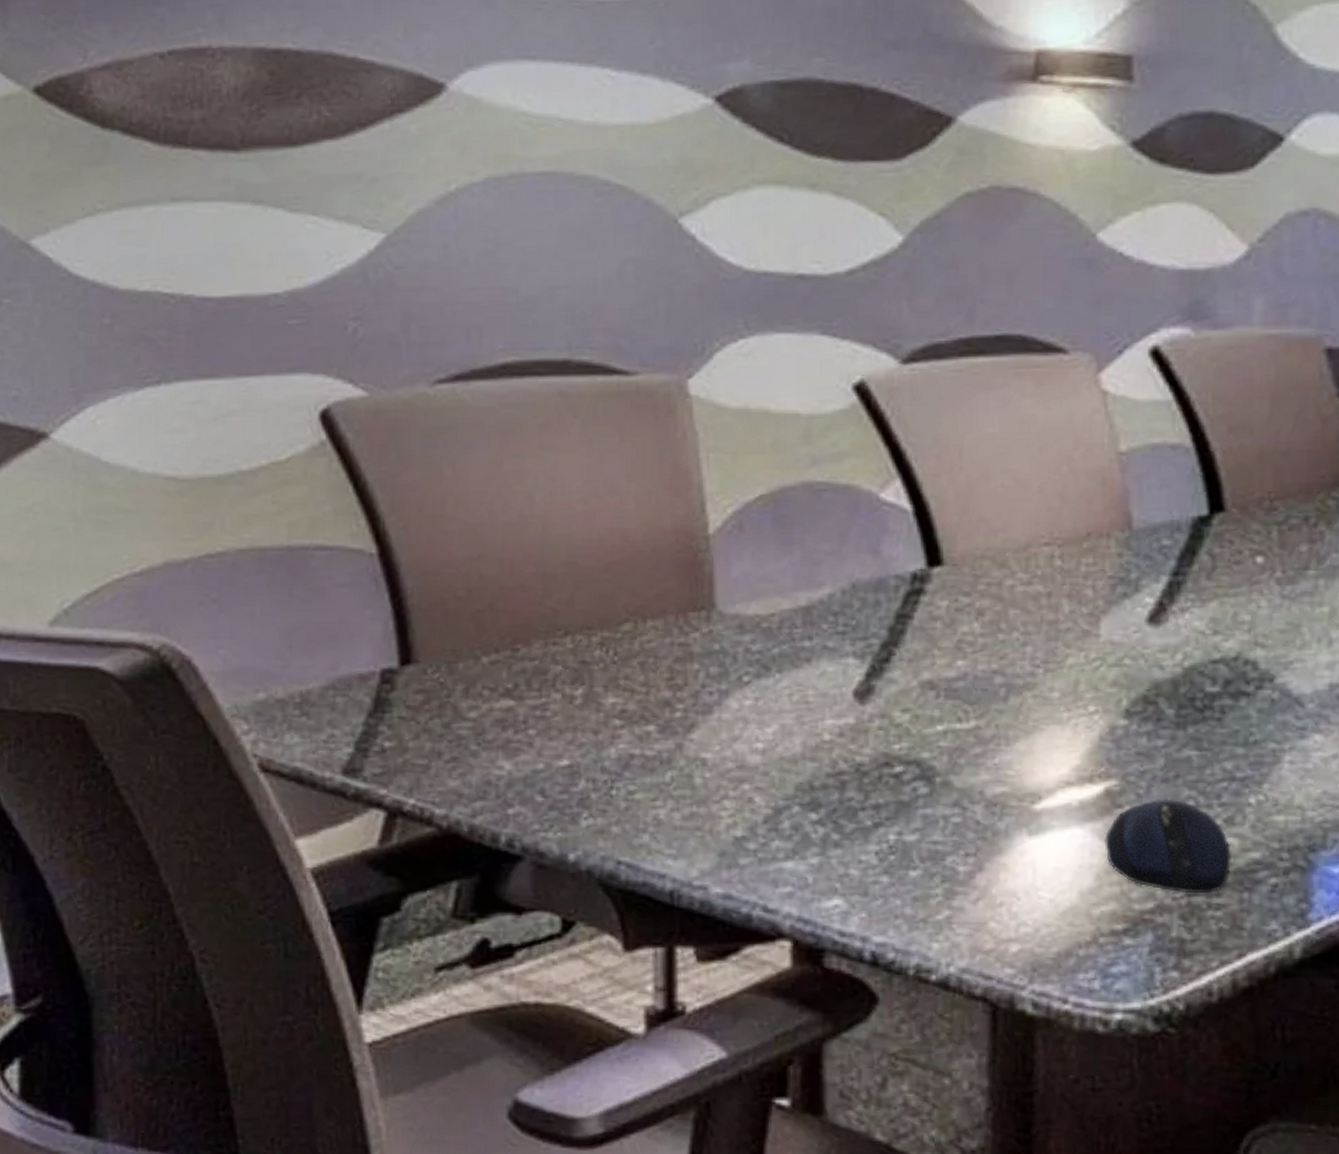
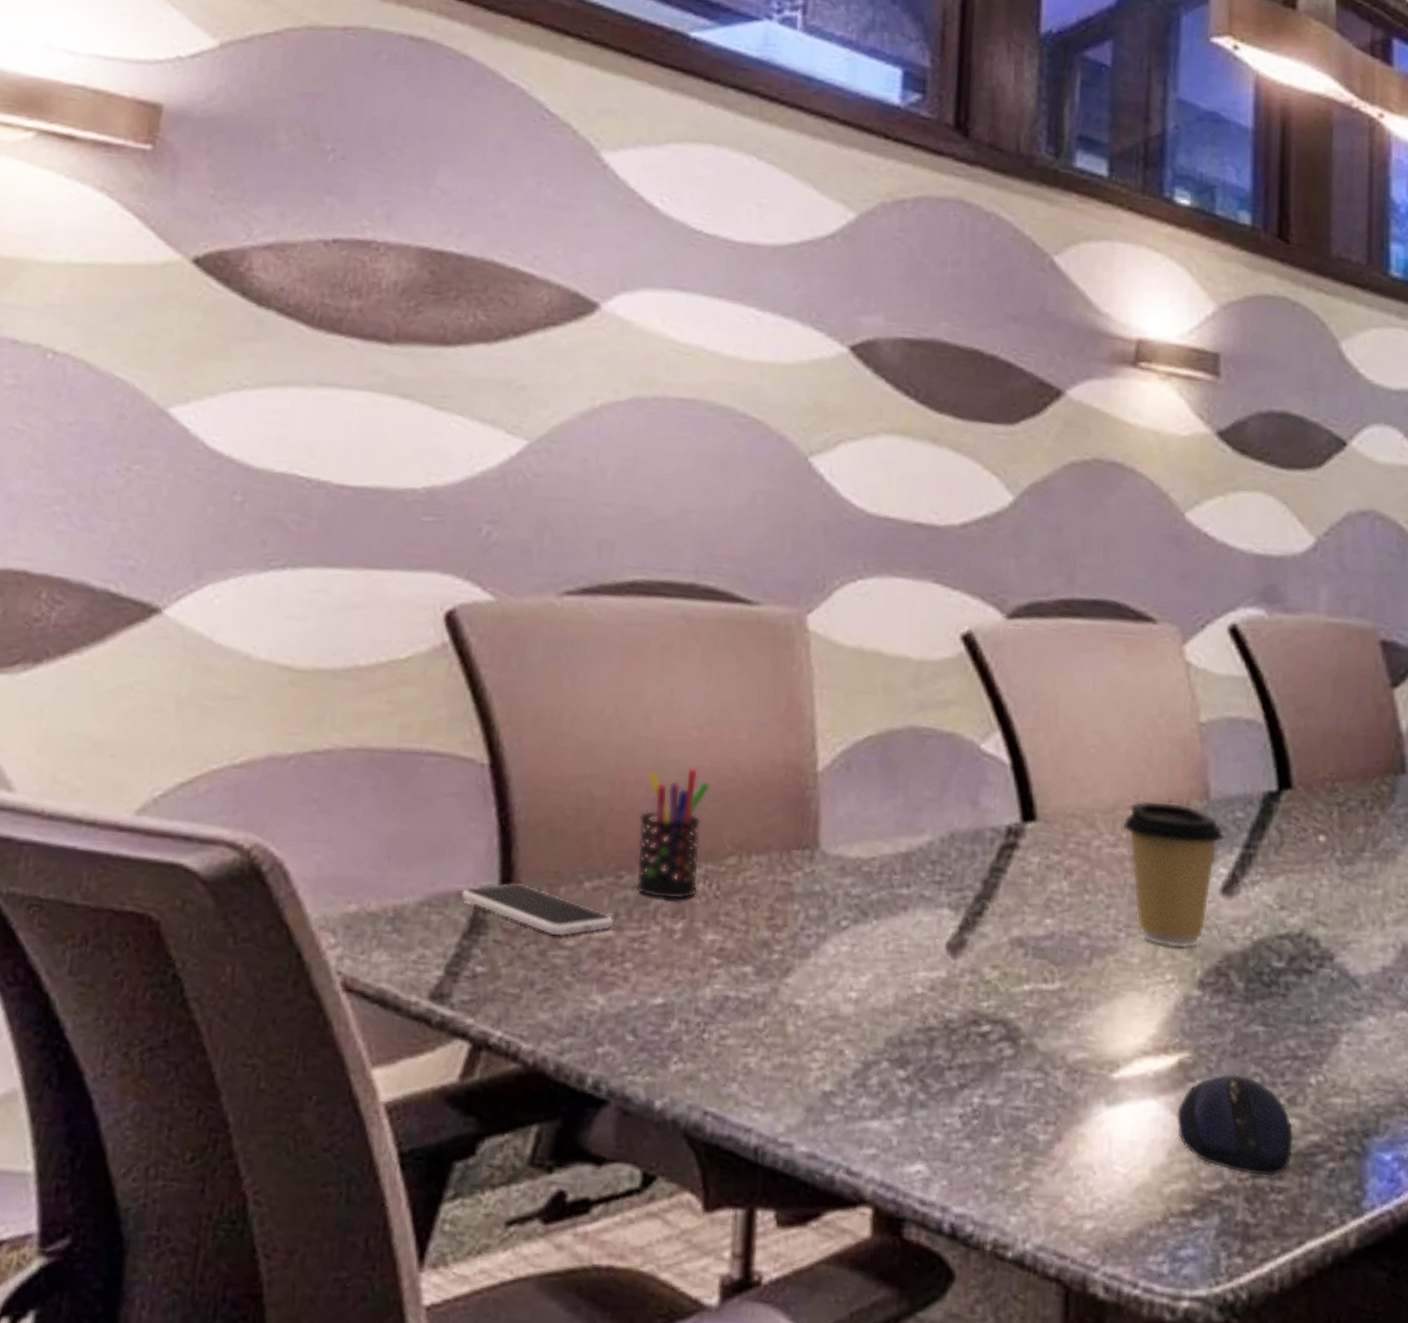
smartphone: none [364,663,513,708] -> present [462,883,613,936]
pen holder: none [530,539,600,668] -> present [634,766,710,900]
coffee cup: none [1036,535,1150,680] -> present [1122,801,1225,949]

